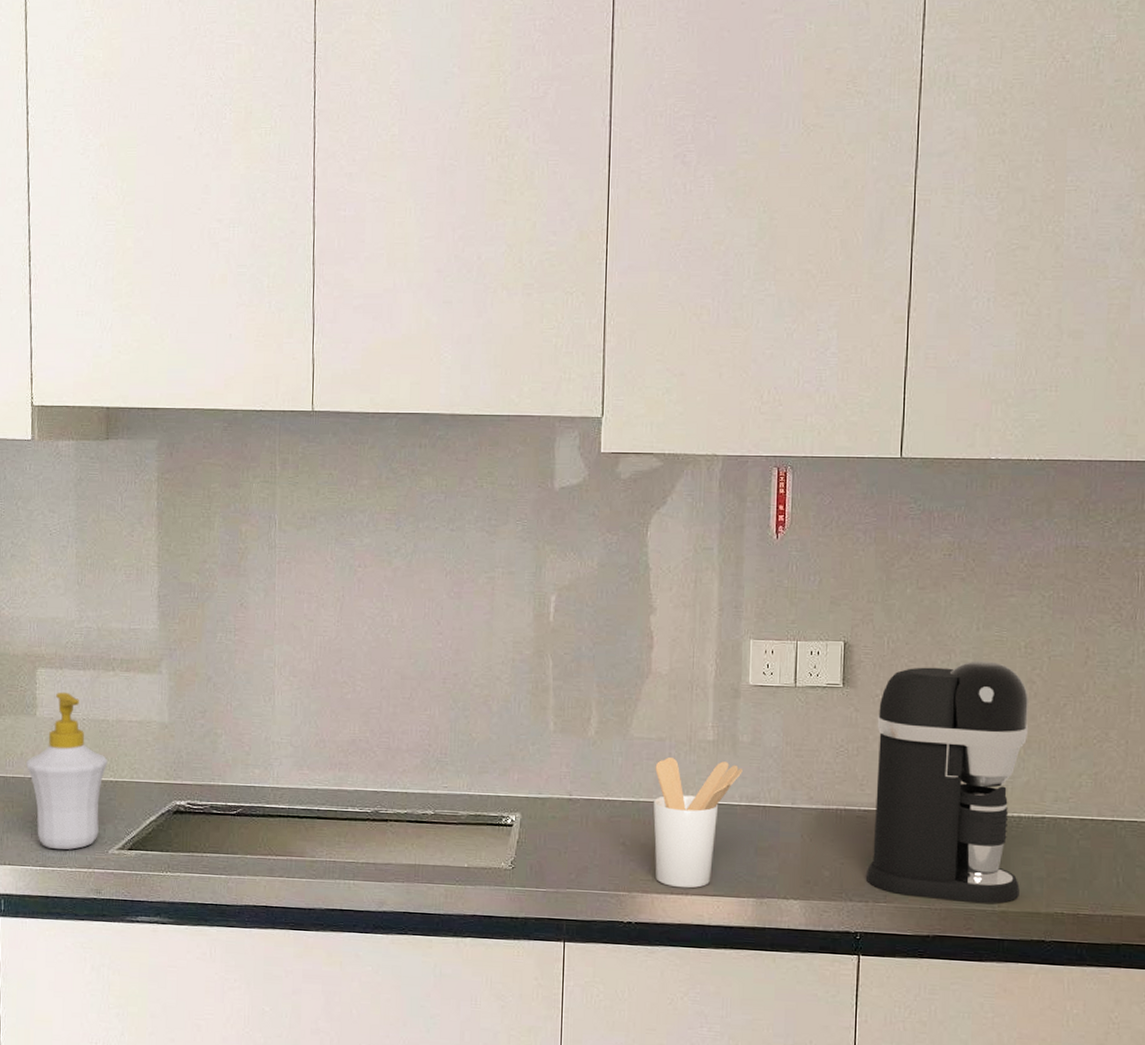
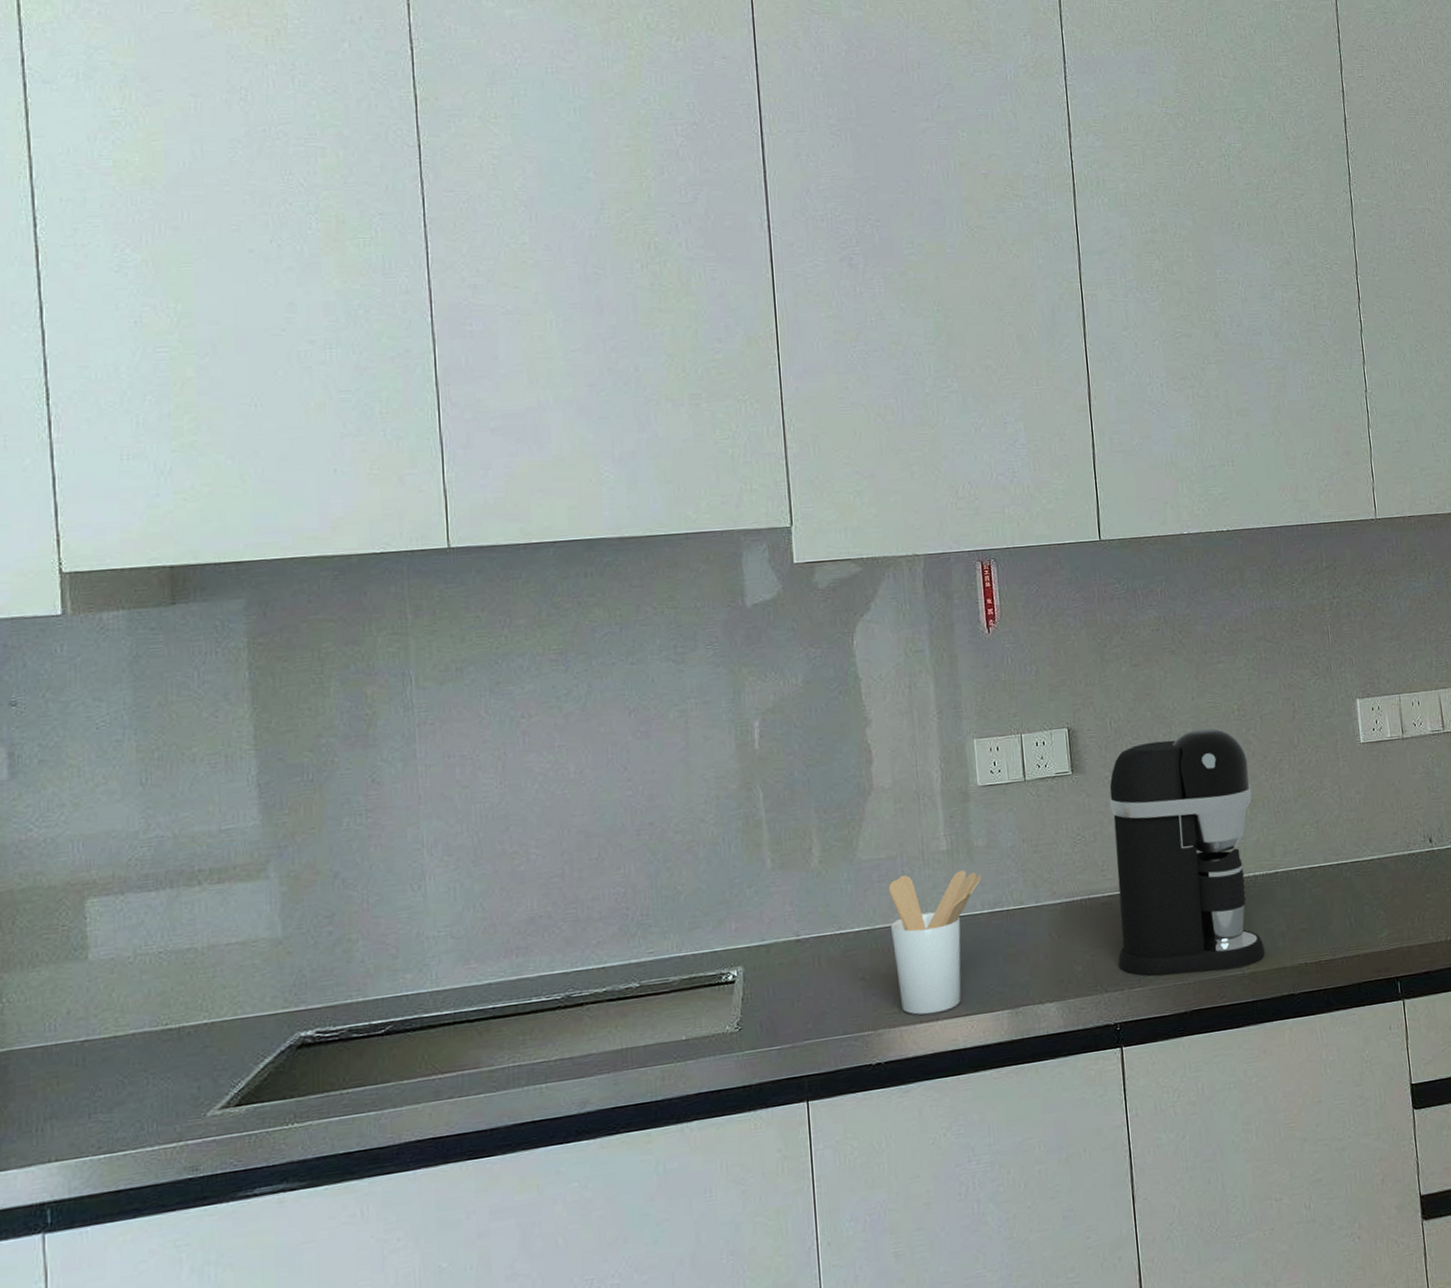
soap bottle: present [26,692,108,850] -> none [76,922,199,1128]

